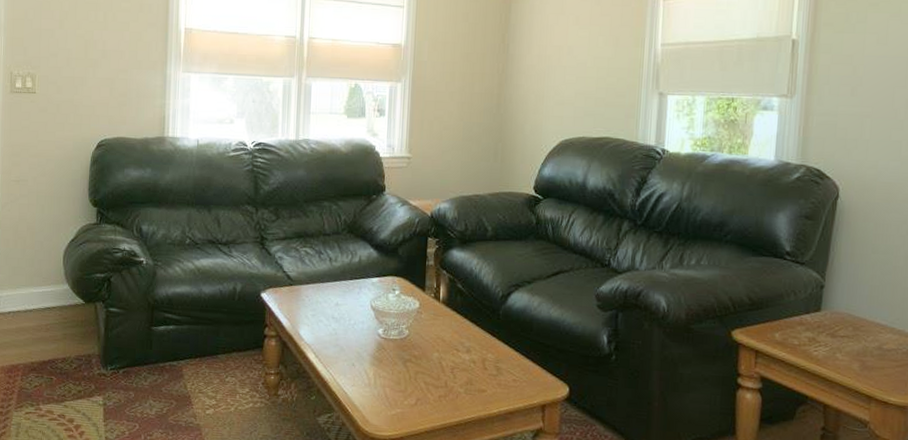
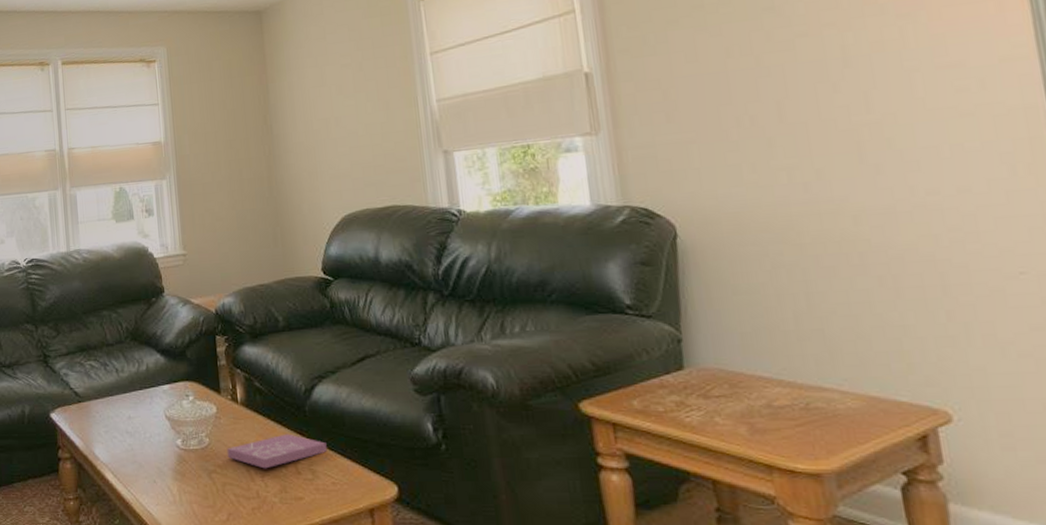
book: none [423,333,514,363] -> present [226,433,327,469]

